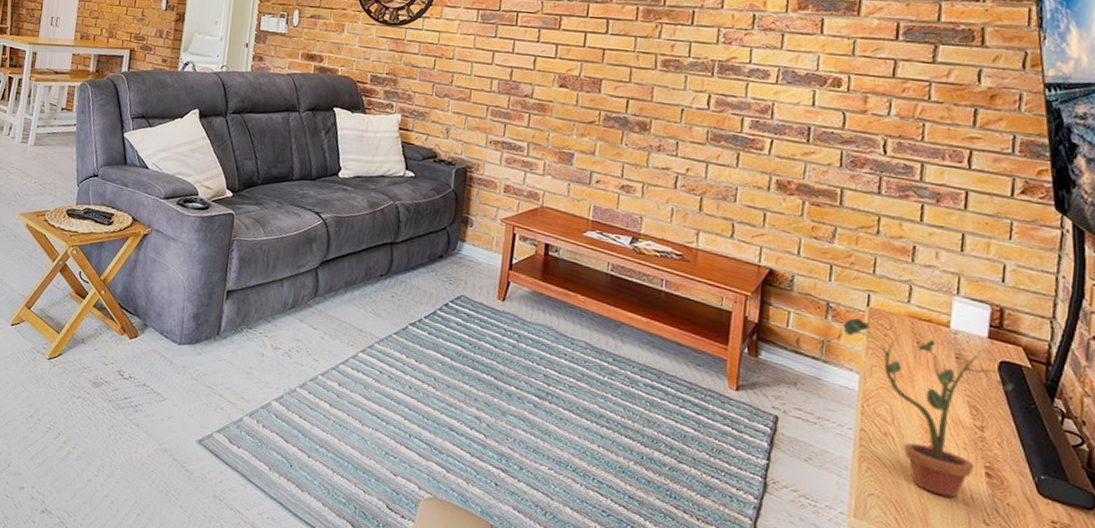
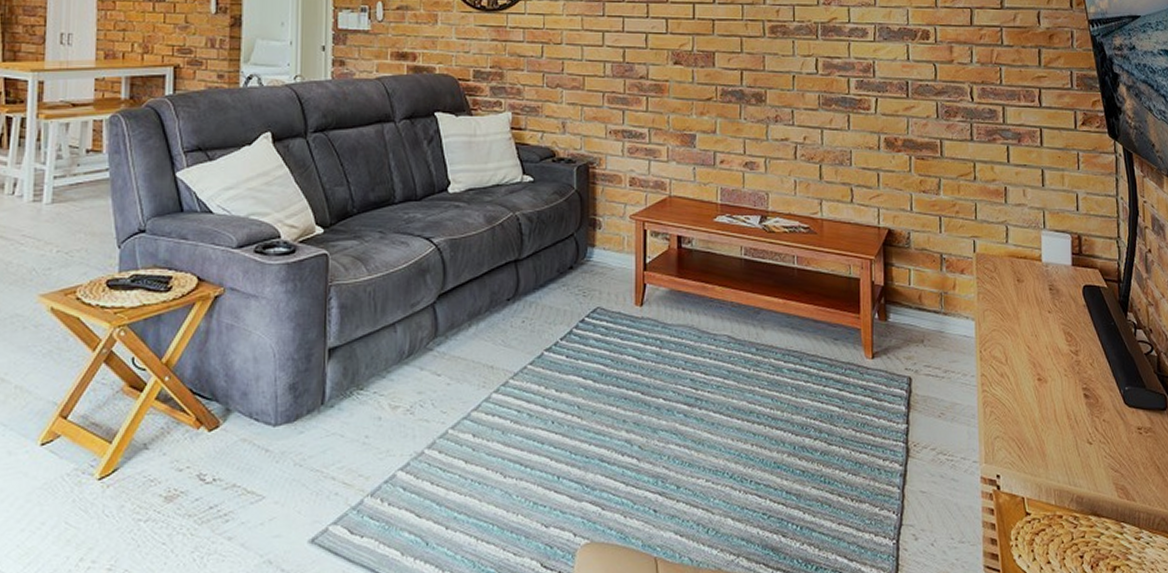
potted plant: present [843,318,1014,498] -> none [956,266,1096,425]

